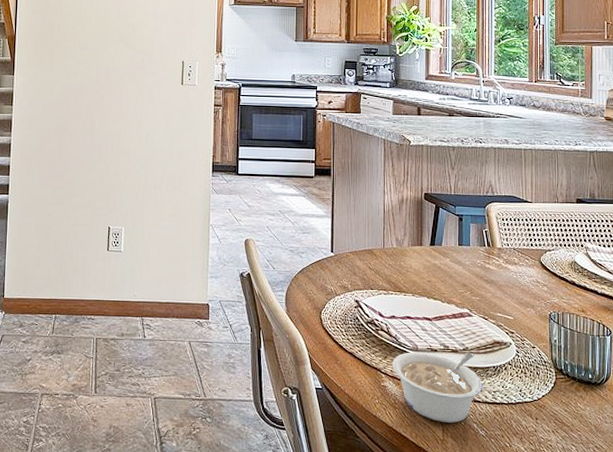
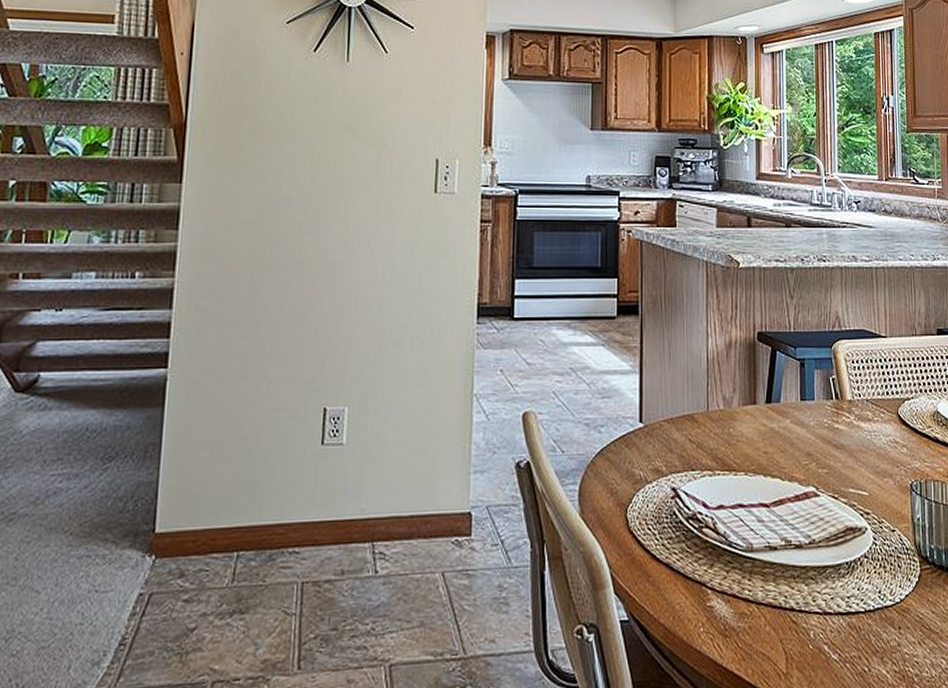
legume: present [392,352,483,423] -> none [720,546,835,649]

